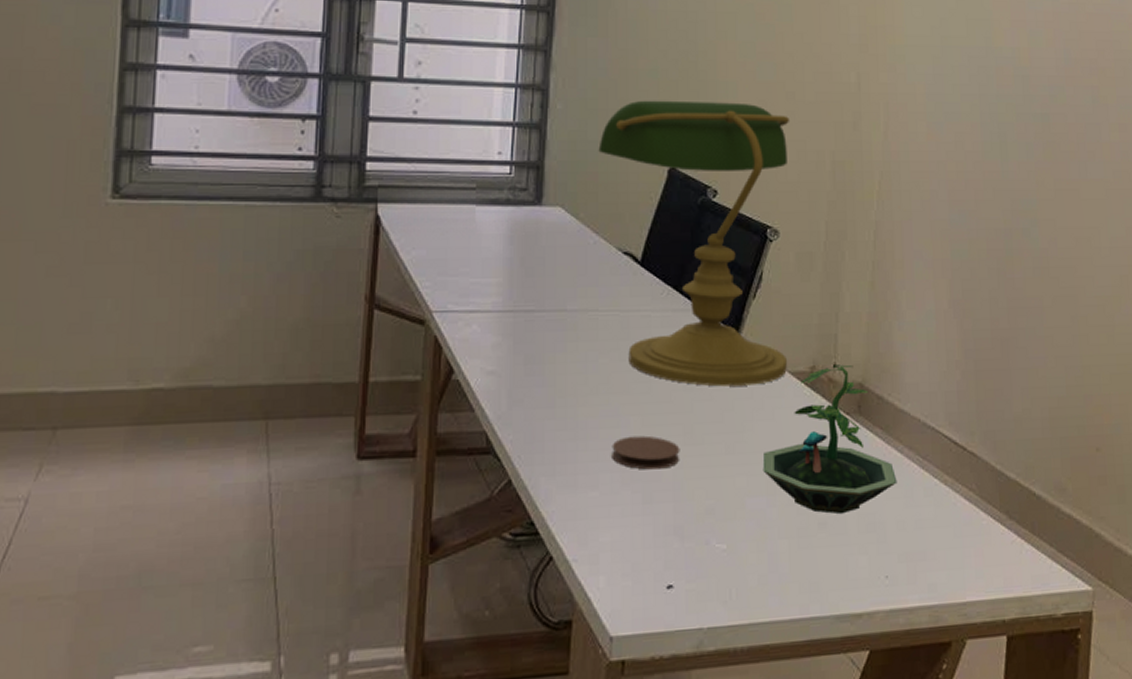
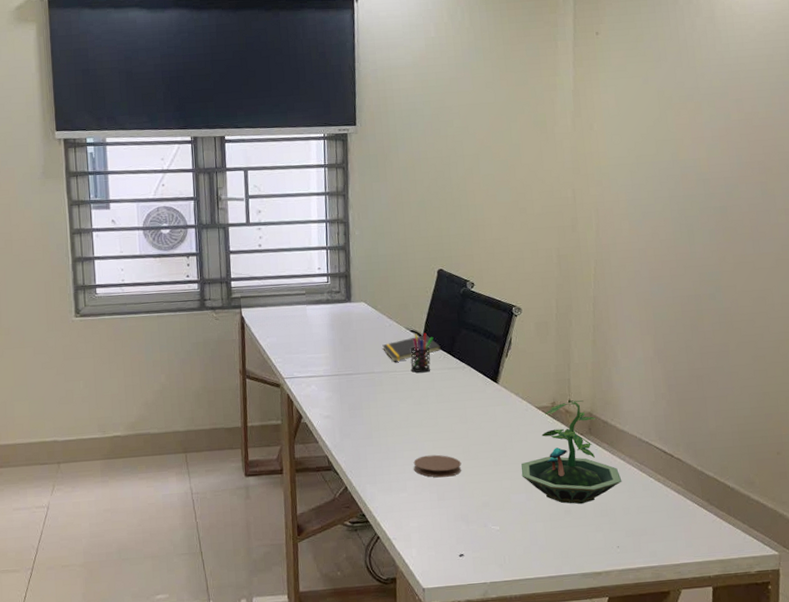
notepad: none [581,259,665,297] -> present [382,334,441,362]
desk lamp: present [598,100,790,387] -> none [387,219,535,420]
pen holder: none [619,256,655,315] -> present [410,332,434,373]

